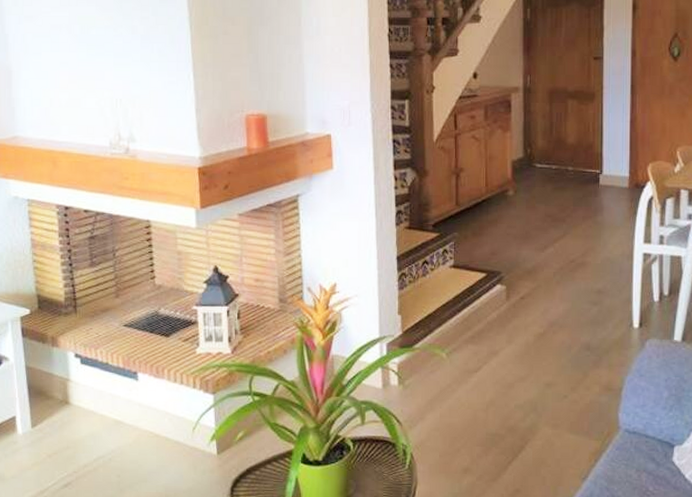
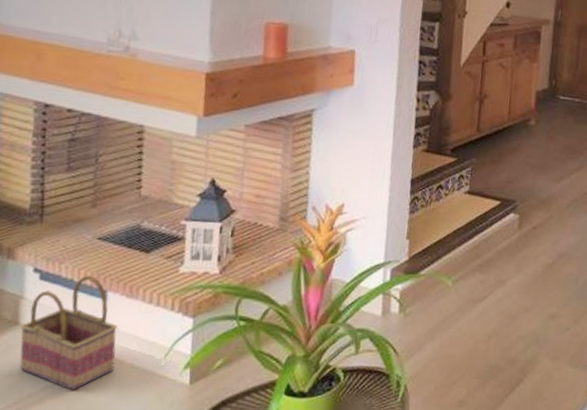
basket: none [70,358,152,460] -> present [20,275,117,390]

